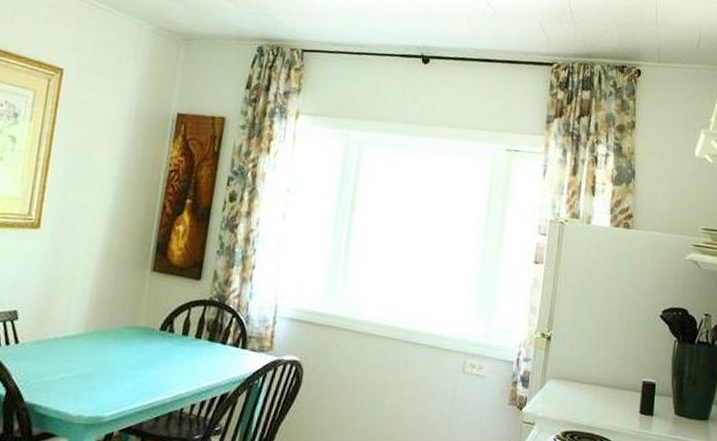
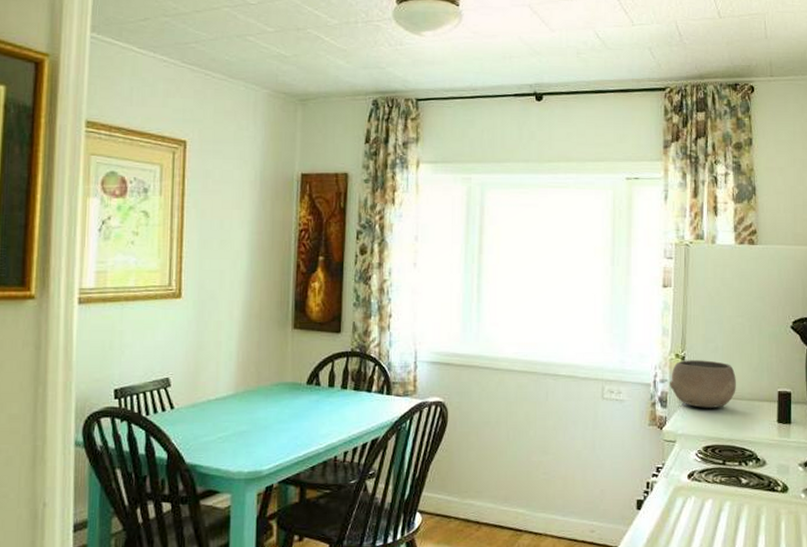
bowl: none [533,340,601,393] -> present [670,360,736,408]

